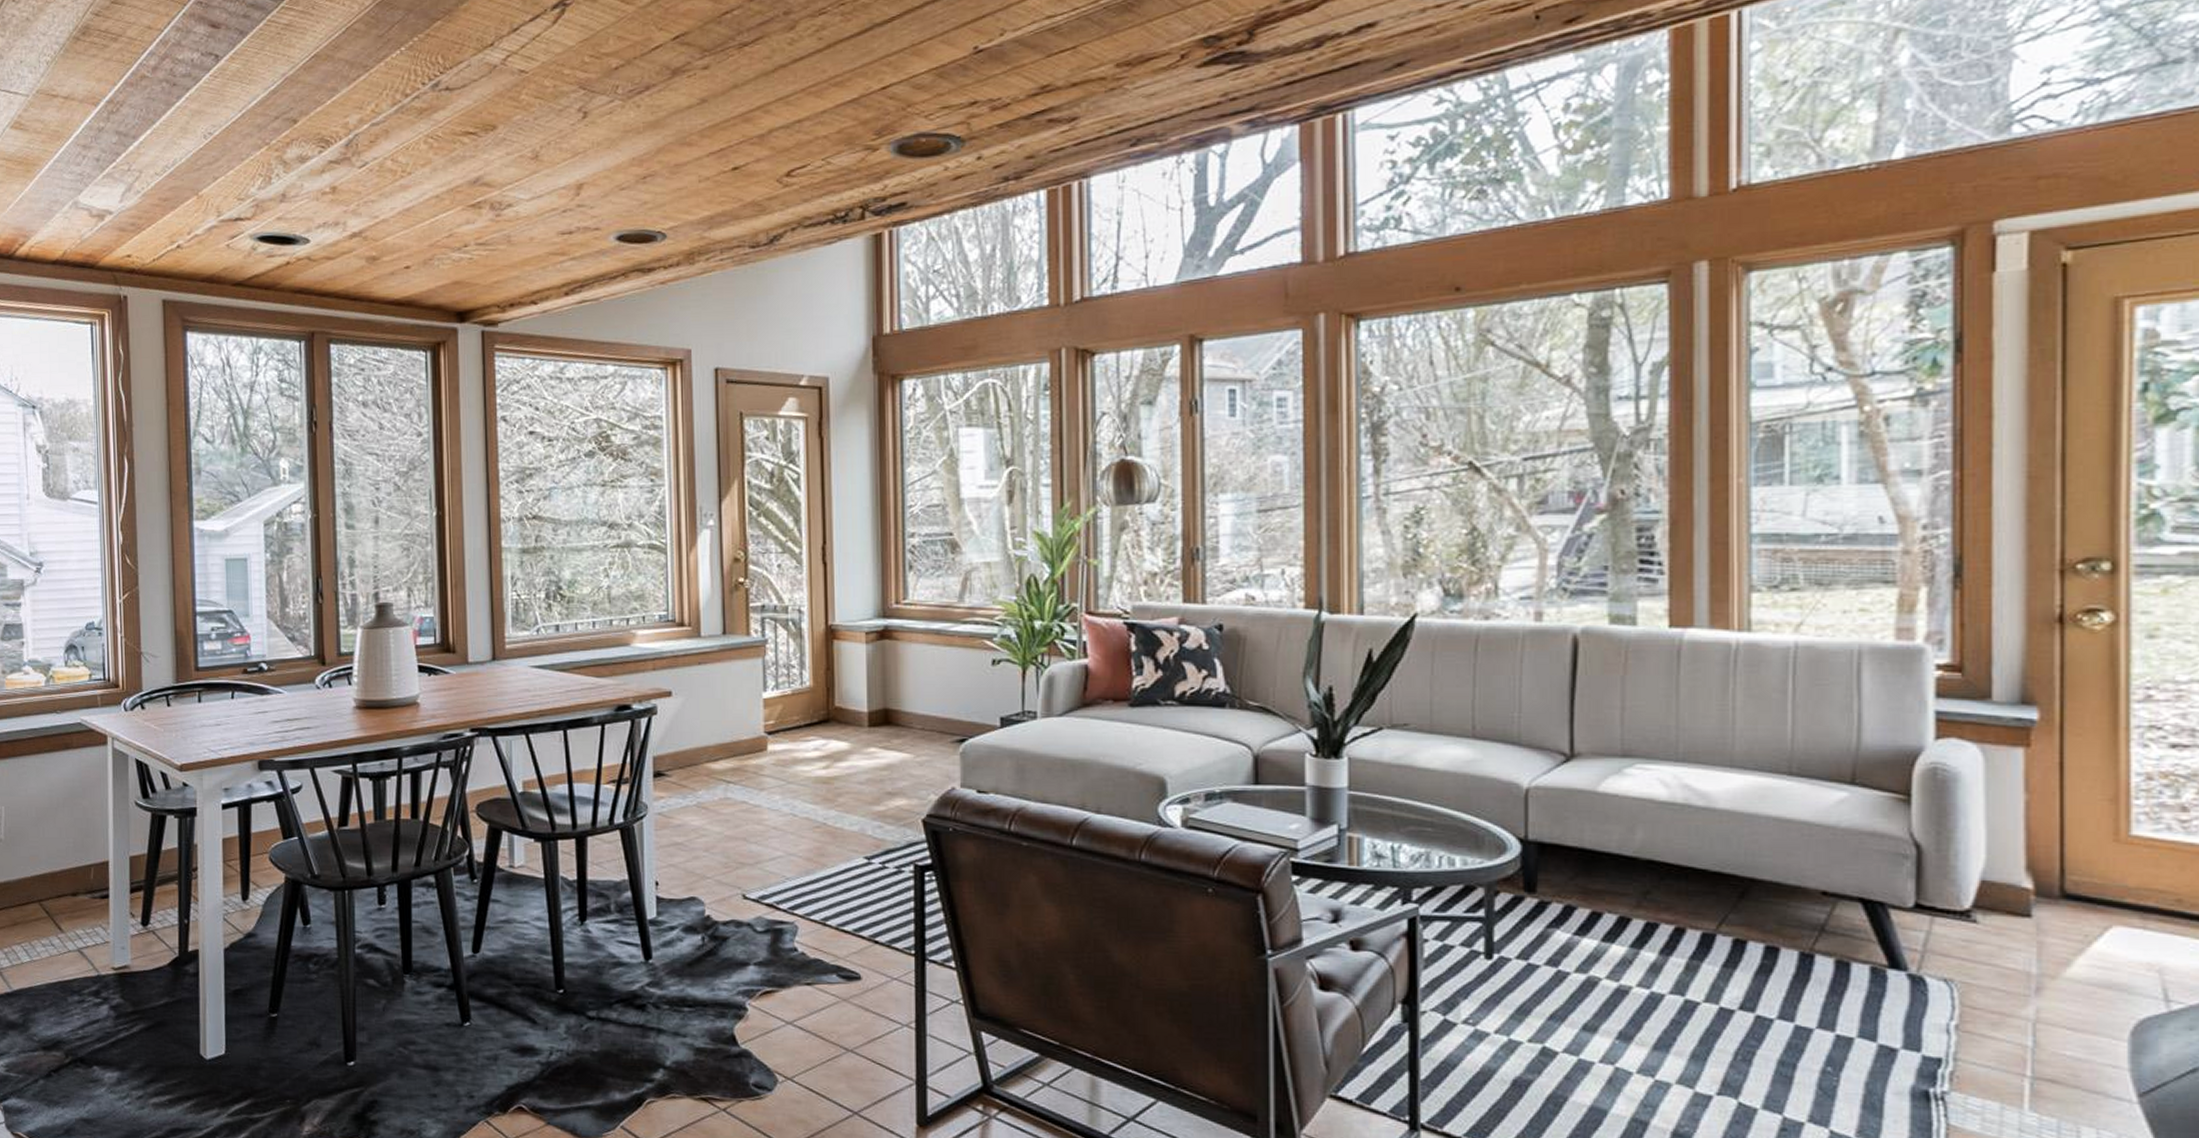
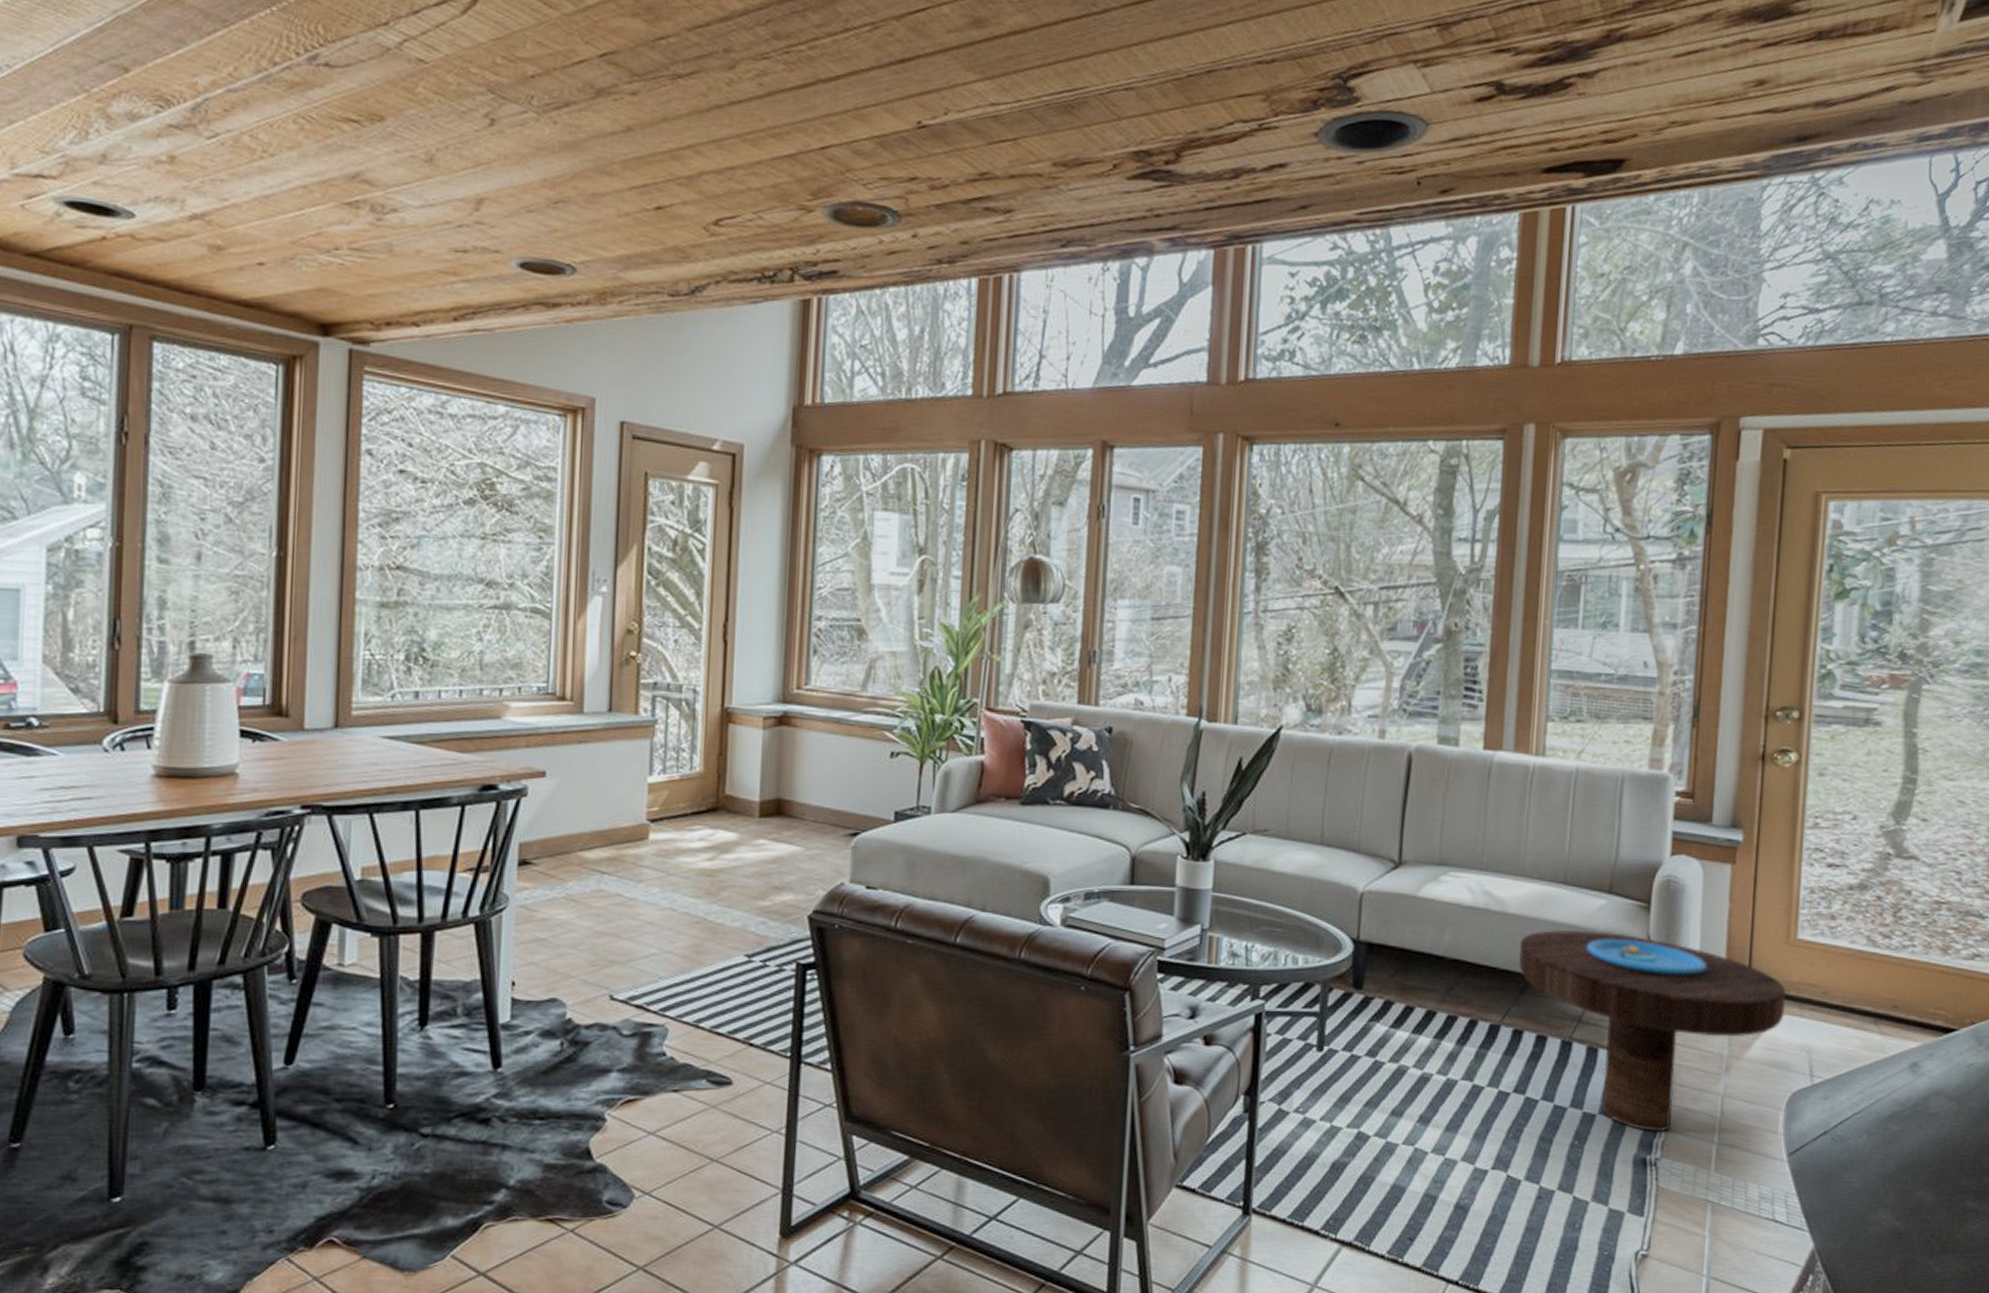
side table: none [1735,826,2120,1061] -> present [1519,929,1786,1132]

